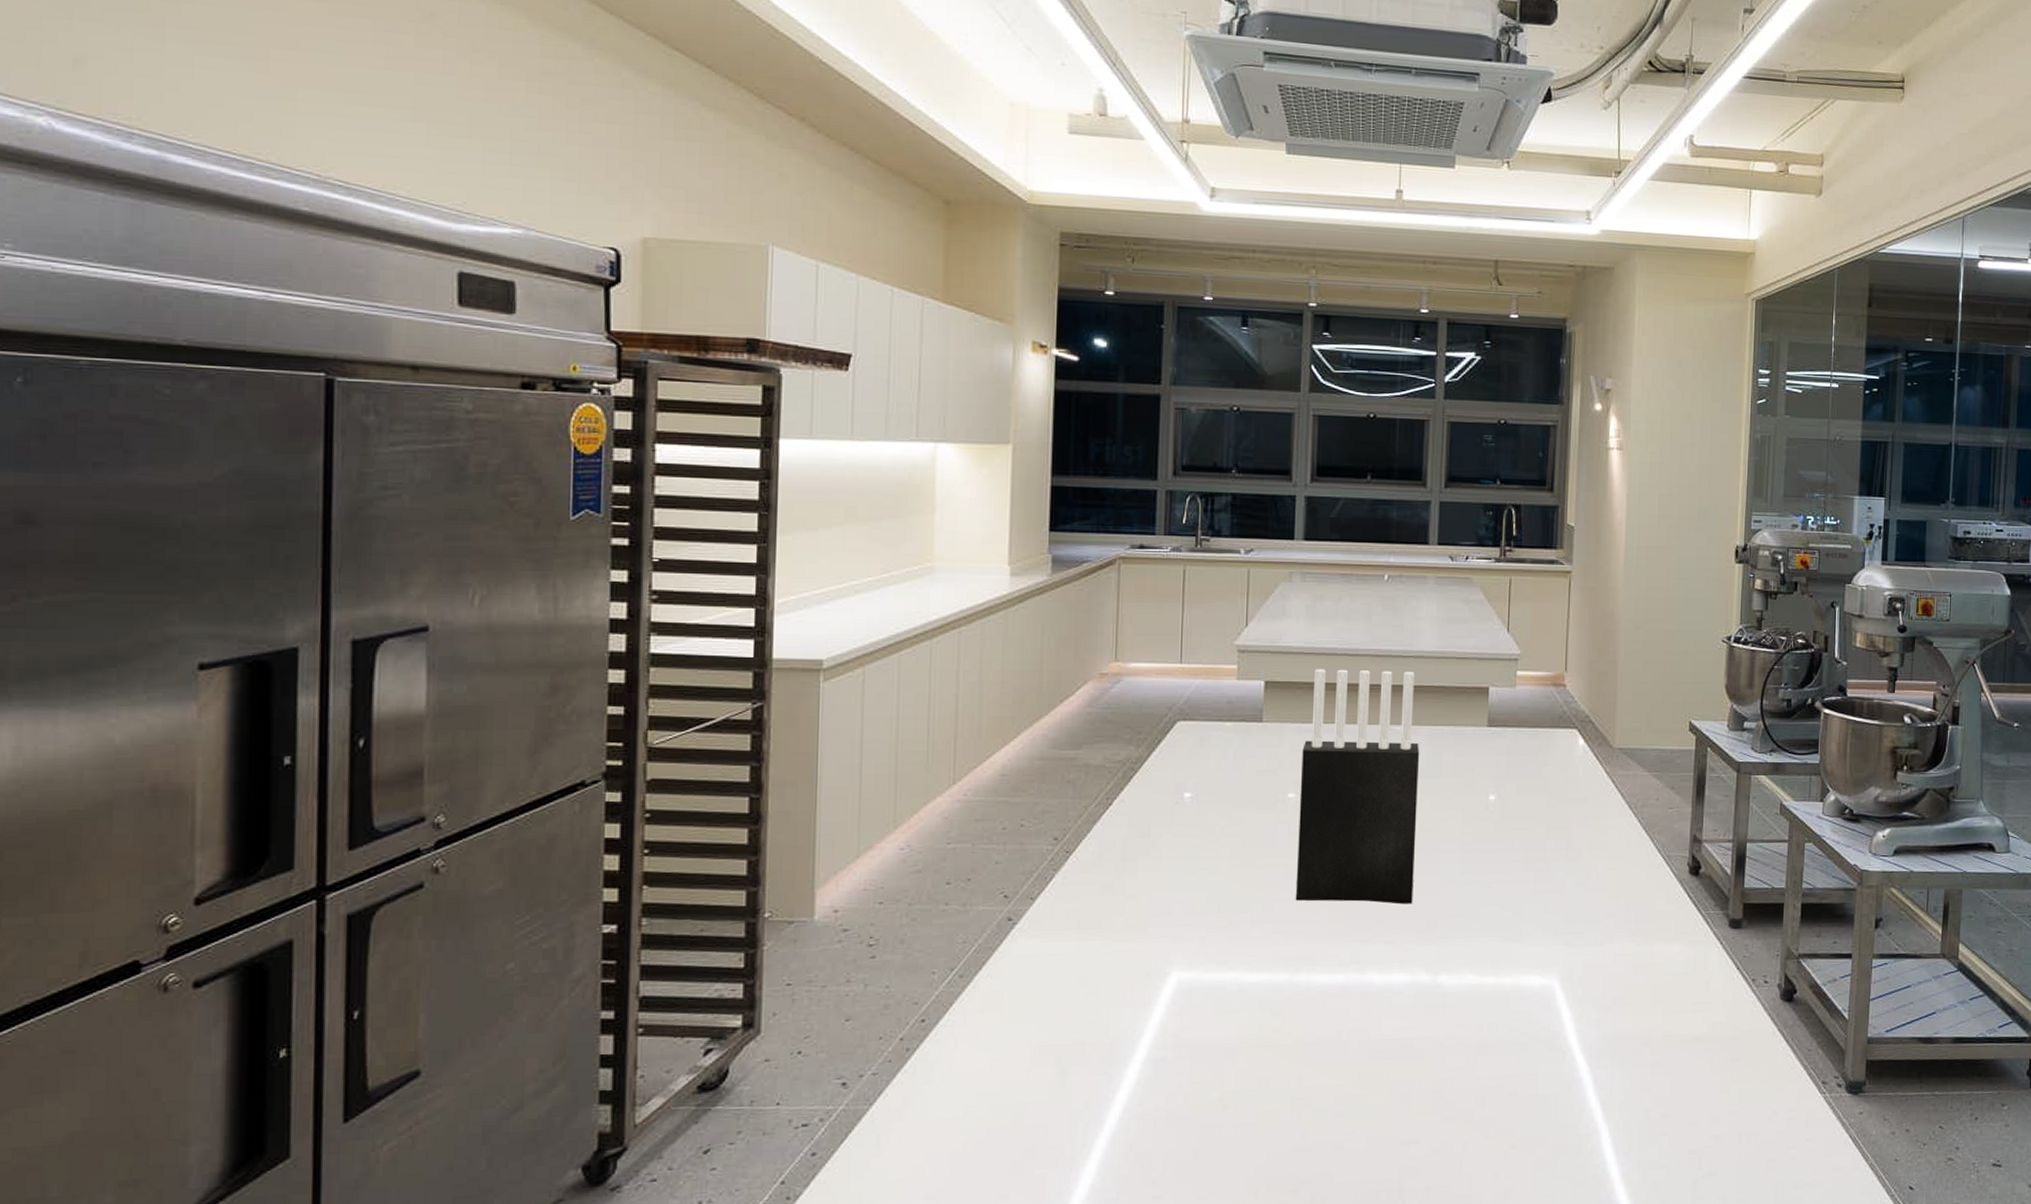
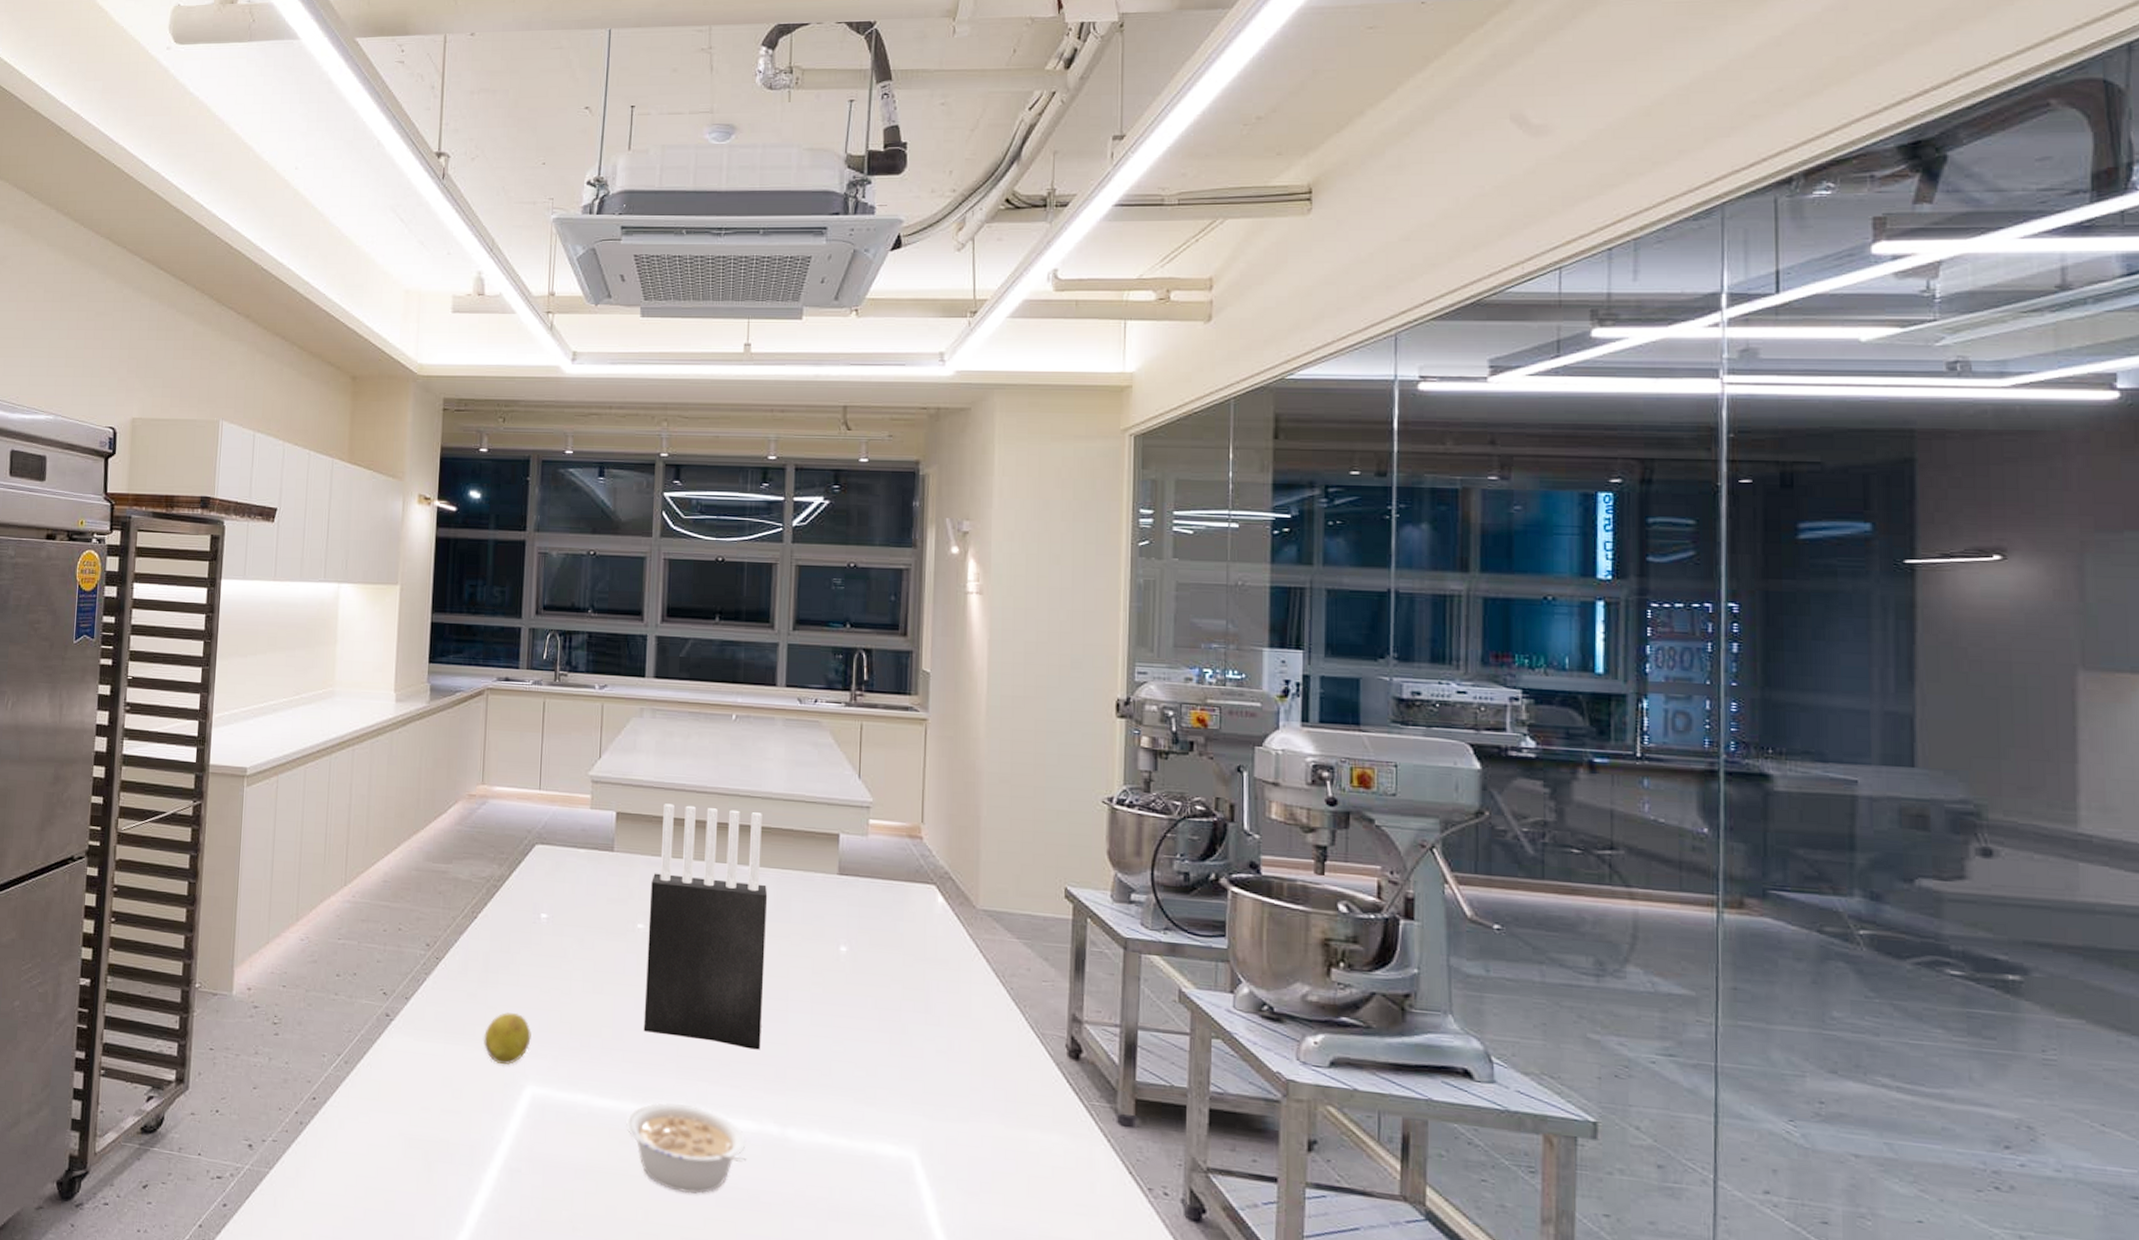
fruit: none [1121,899,1176,953] -> present [483,1012,531,1064]
legume: none [1278,967,1399,1053] -> present [626,1102,746,1194]

